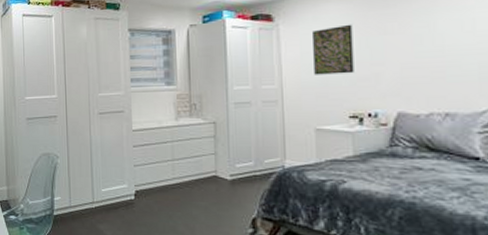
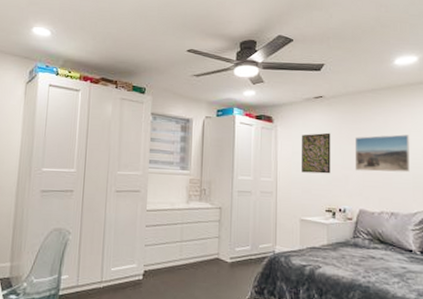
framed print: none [387,13,473,66] -> present [354,134,410,173]

